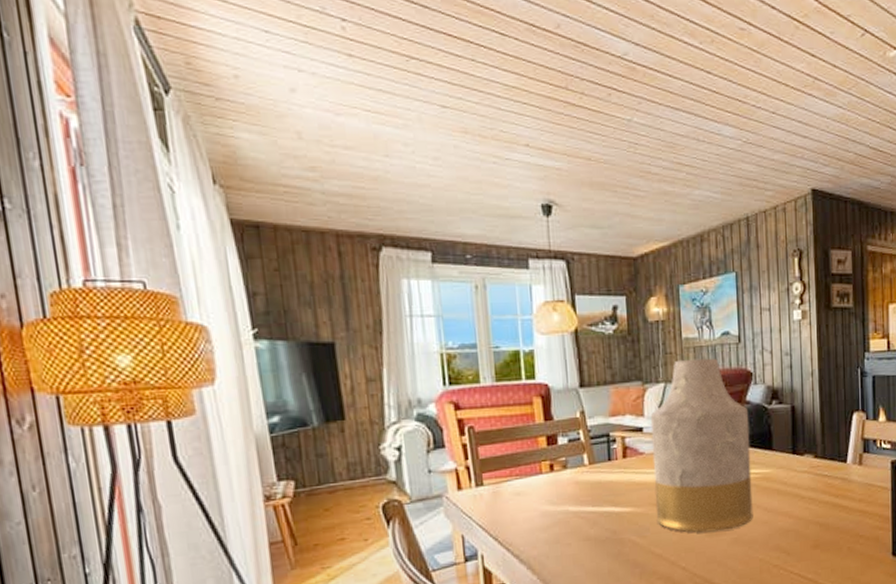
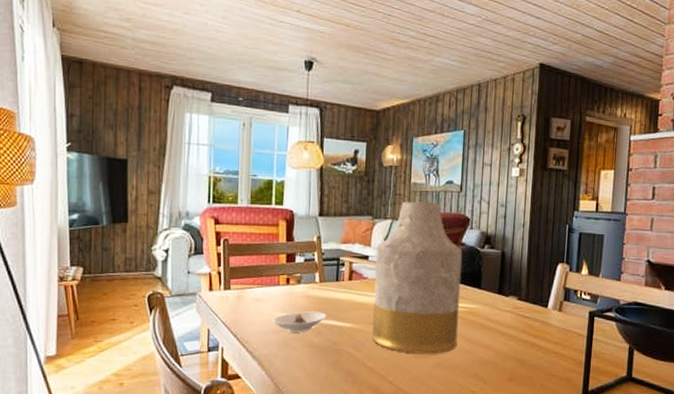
saucer: none [538,498,602,527] -> present [272,311,326,333]

